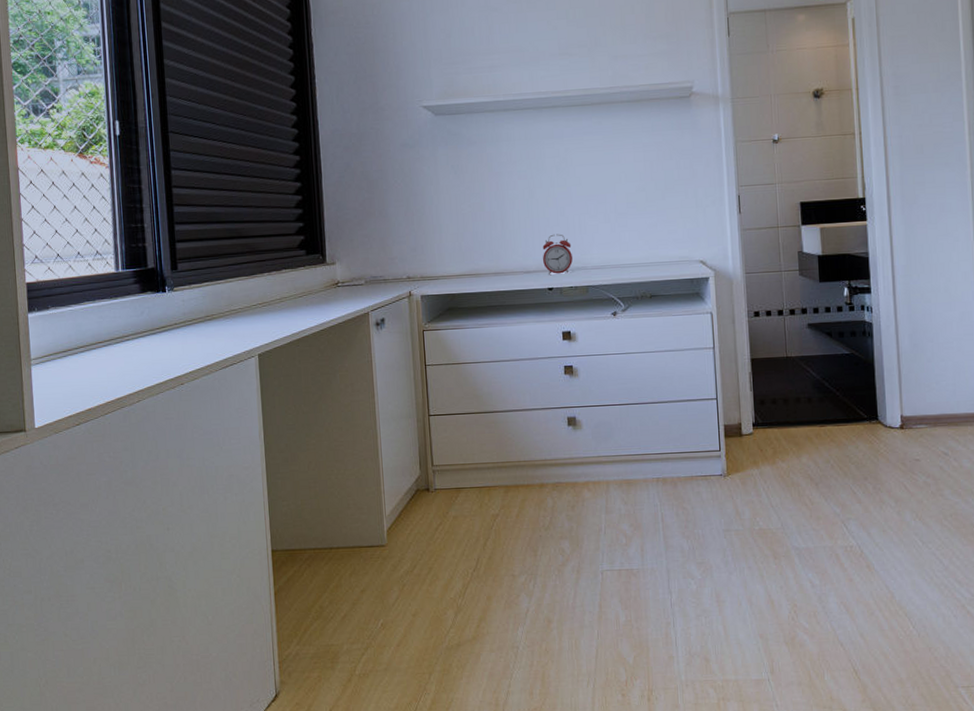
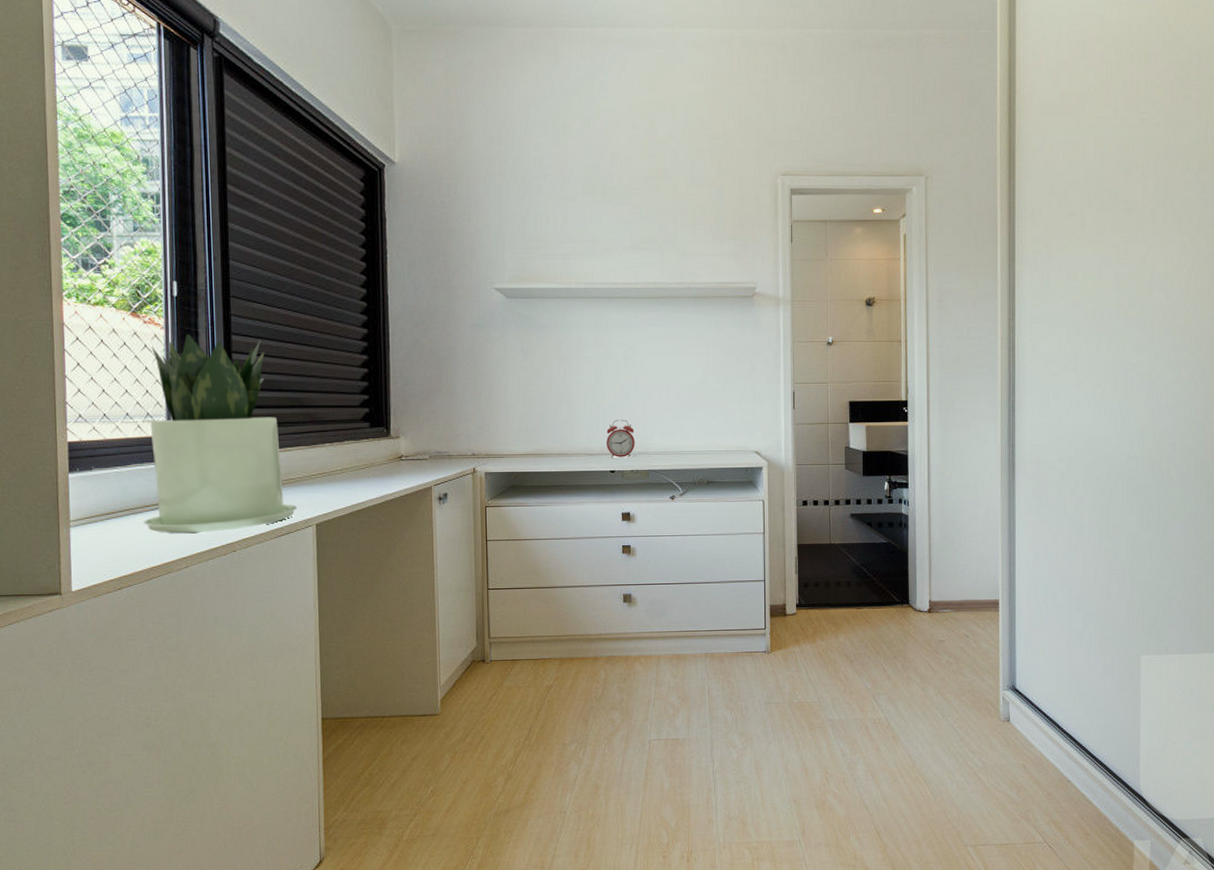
planter: none [97,172,239,369] -> present [144,334,297,534]

